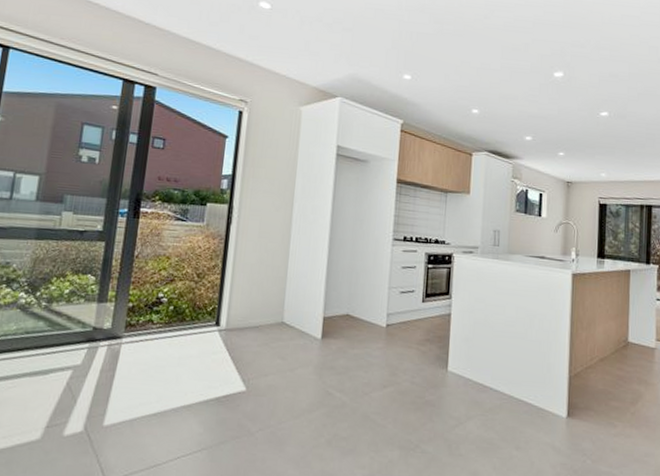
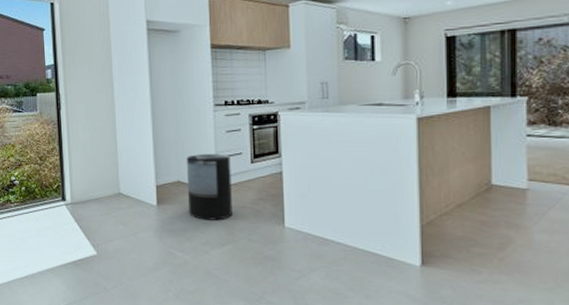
trash can: none [354,287,403,360] -> present [186,154,232,220]

